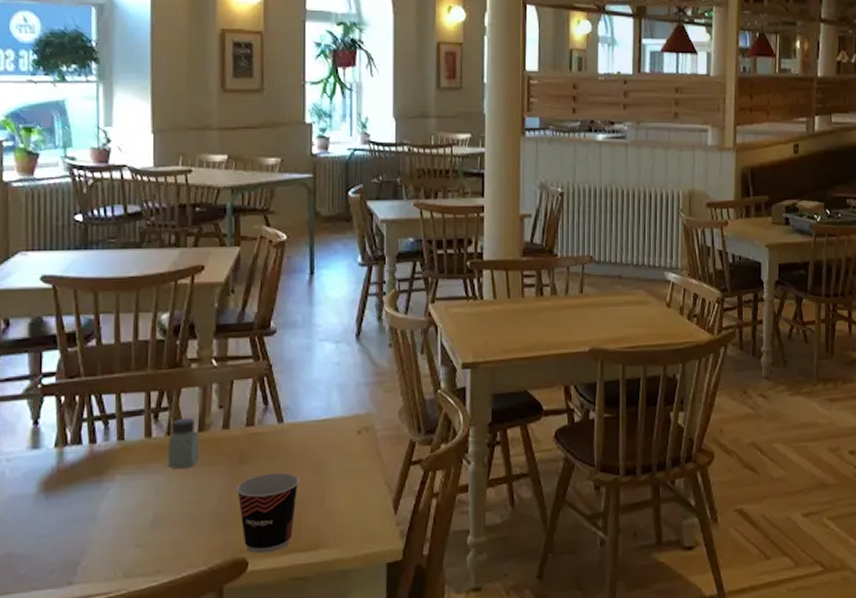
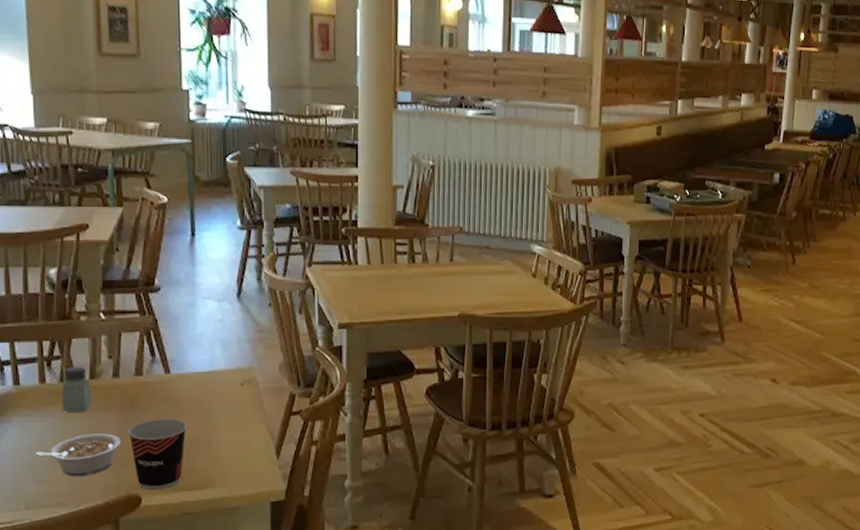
legume: none [137,491,228,541] -> present [35,433,121,477]

